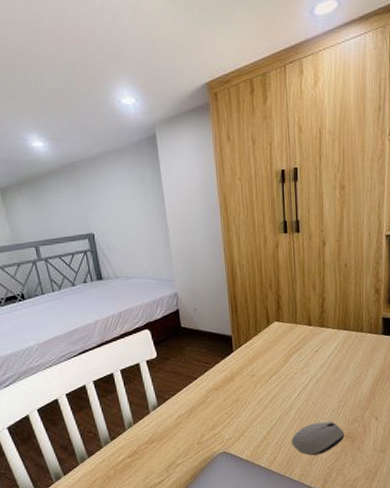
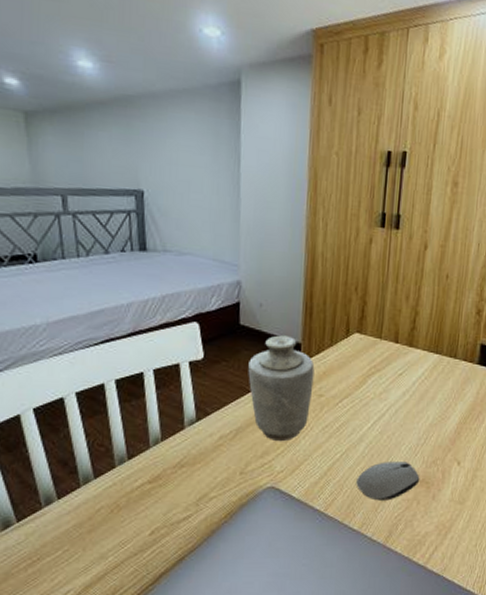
vase: none [192,331,246,416] -> present [248,335,315,442]

